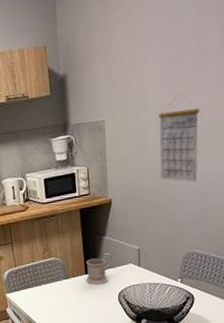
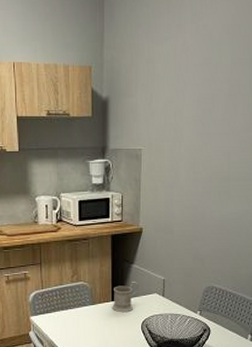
calendar: present [158,94,200,183] -> none [189,134,228,220]

